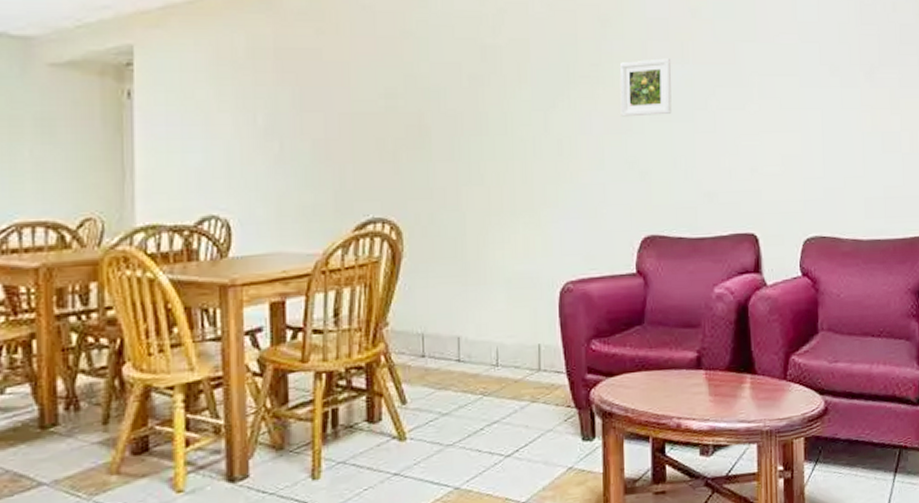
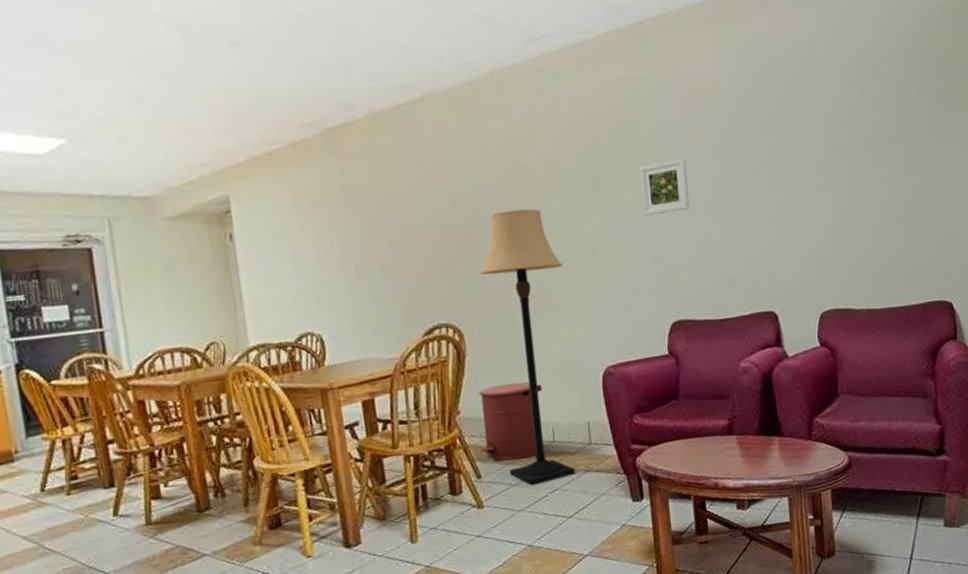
trash can: none [408,293,489,384] -> present [478,382,543,460]
lamp: none [427,96,525,416] -> present [479,208,576,485]

